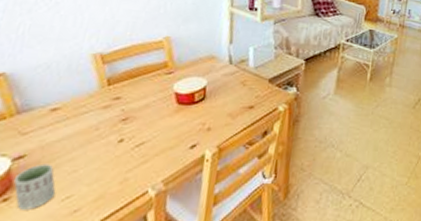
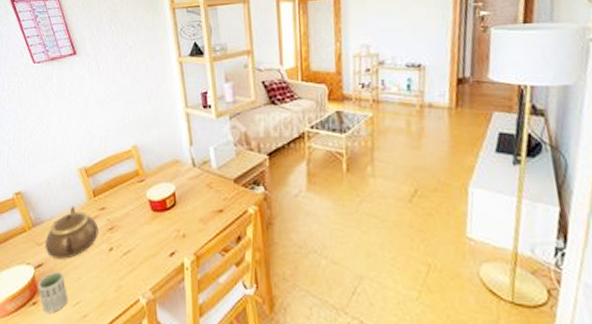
teapot: none [31,93,109,151] -> present [45,205,99,259]

